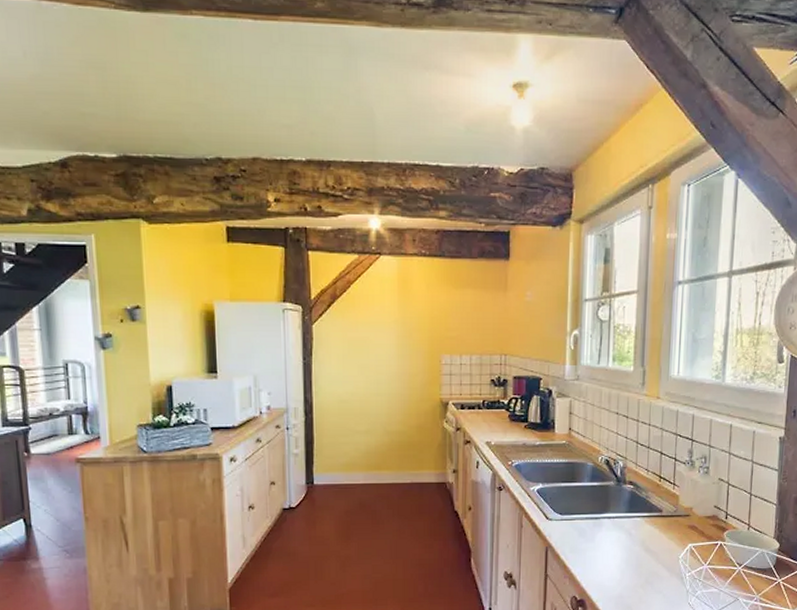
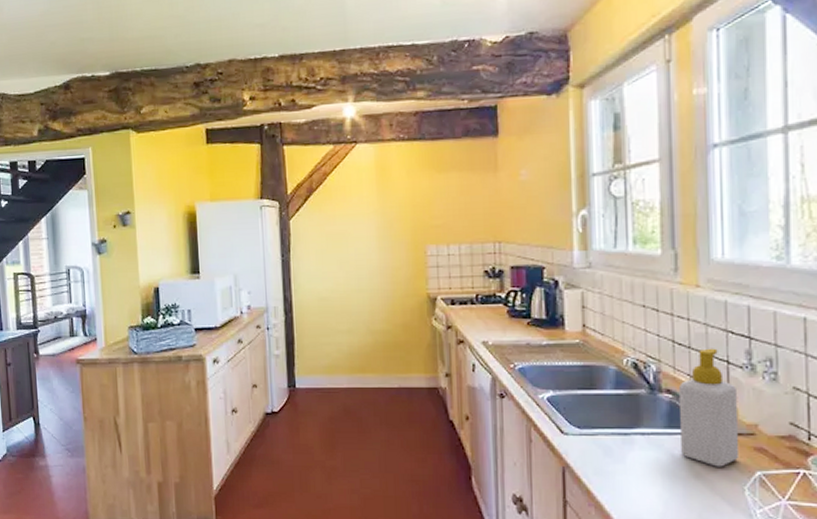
soap bottle: none [637,448,680,542] -> present [679,348,740,467]

